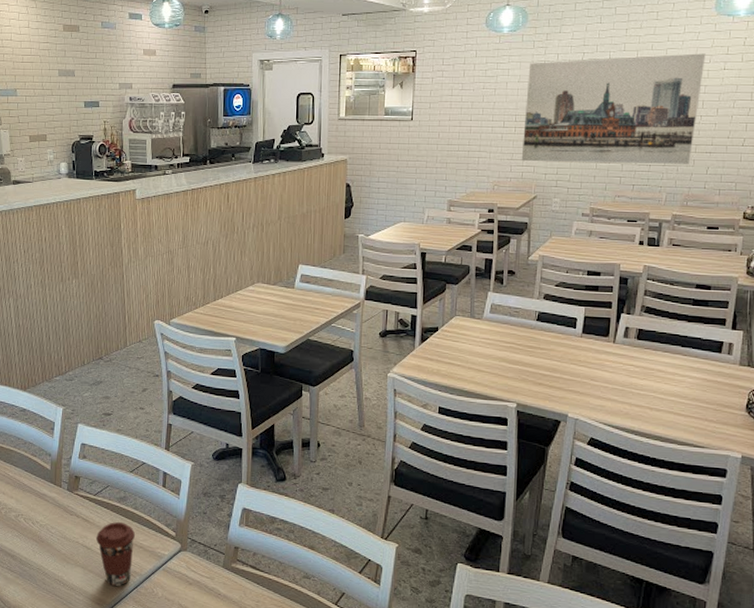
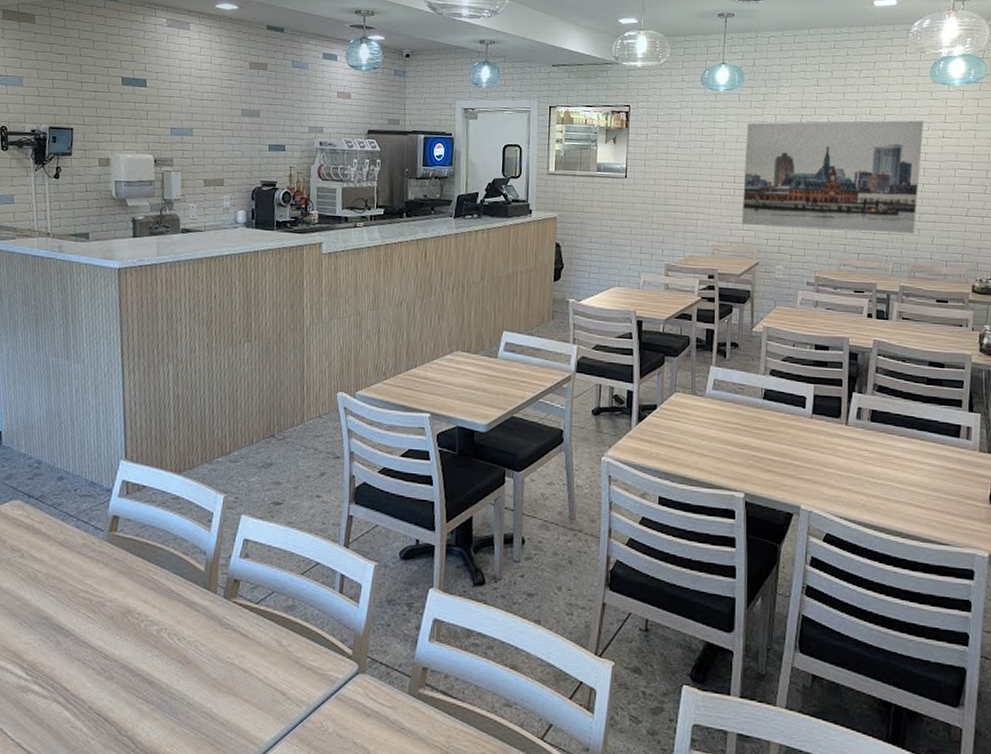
coffee cup: present [96,522,136,587] -> none [255,637,304,721]

